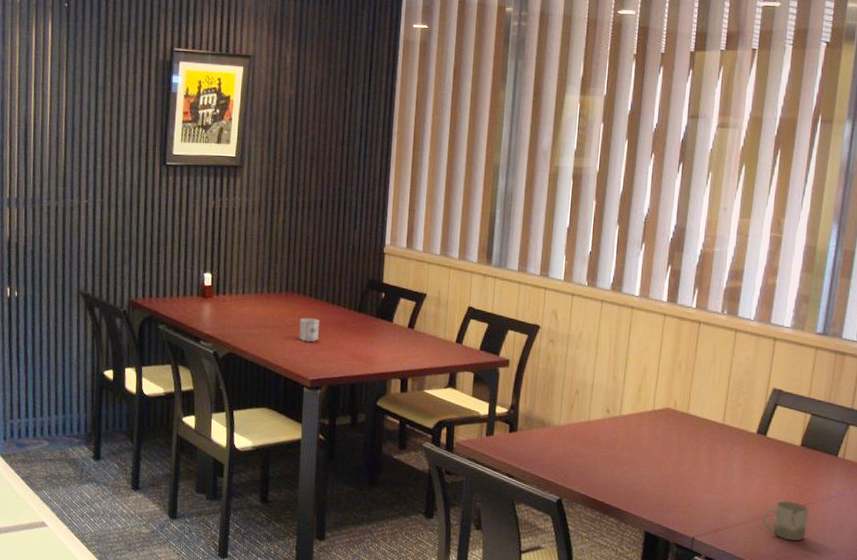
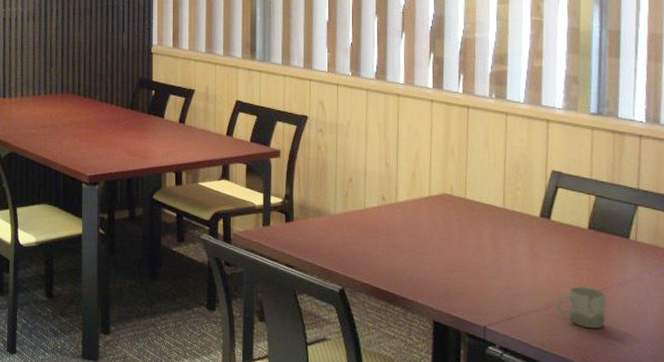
cup: present [299,318,320,342] -> none [76,117,95,139]

